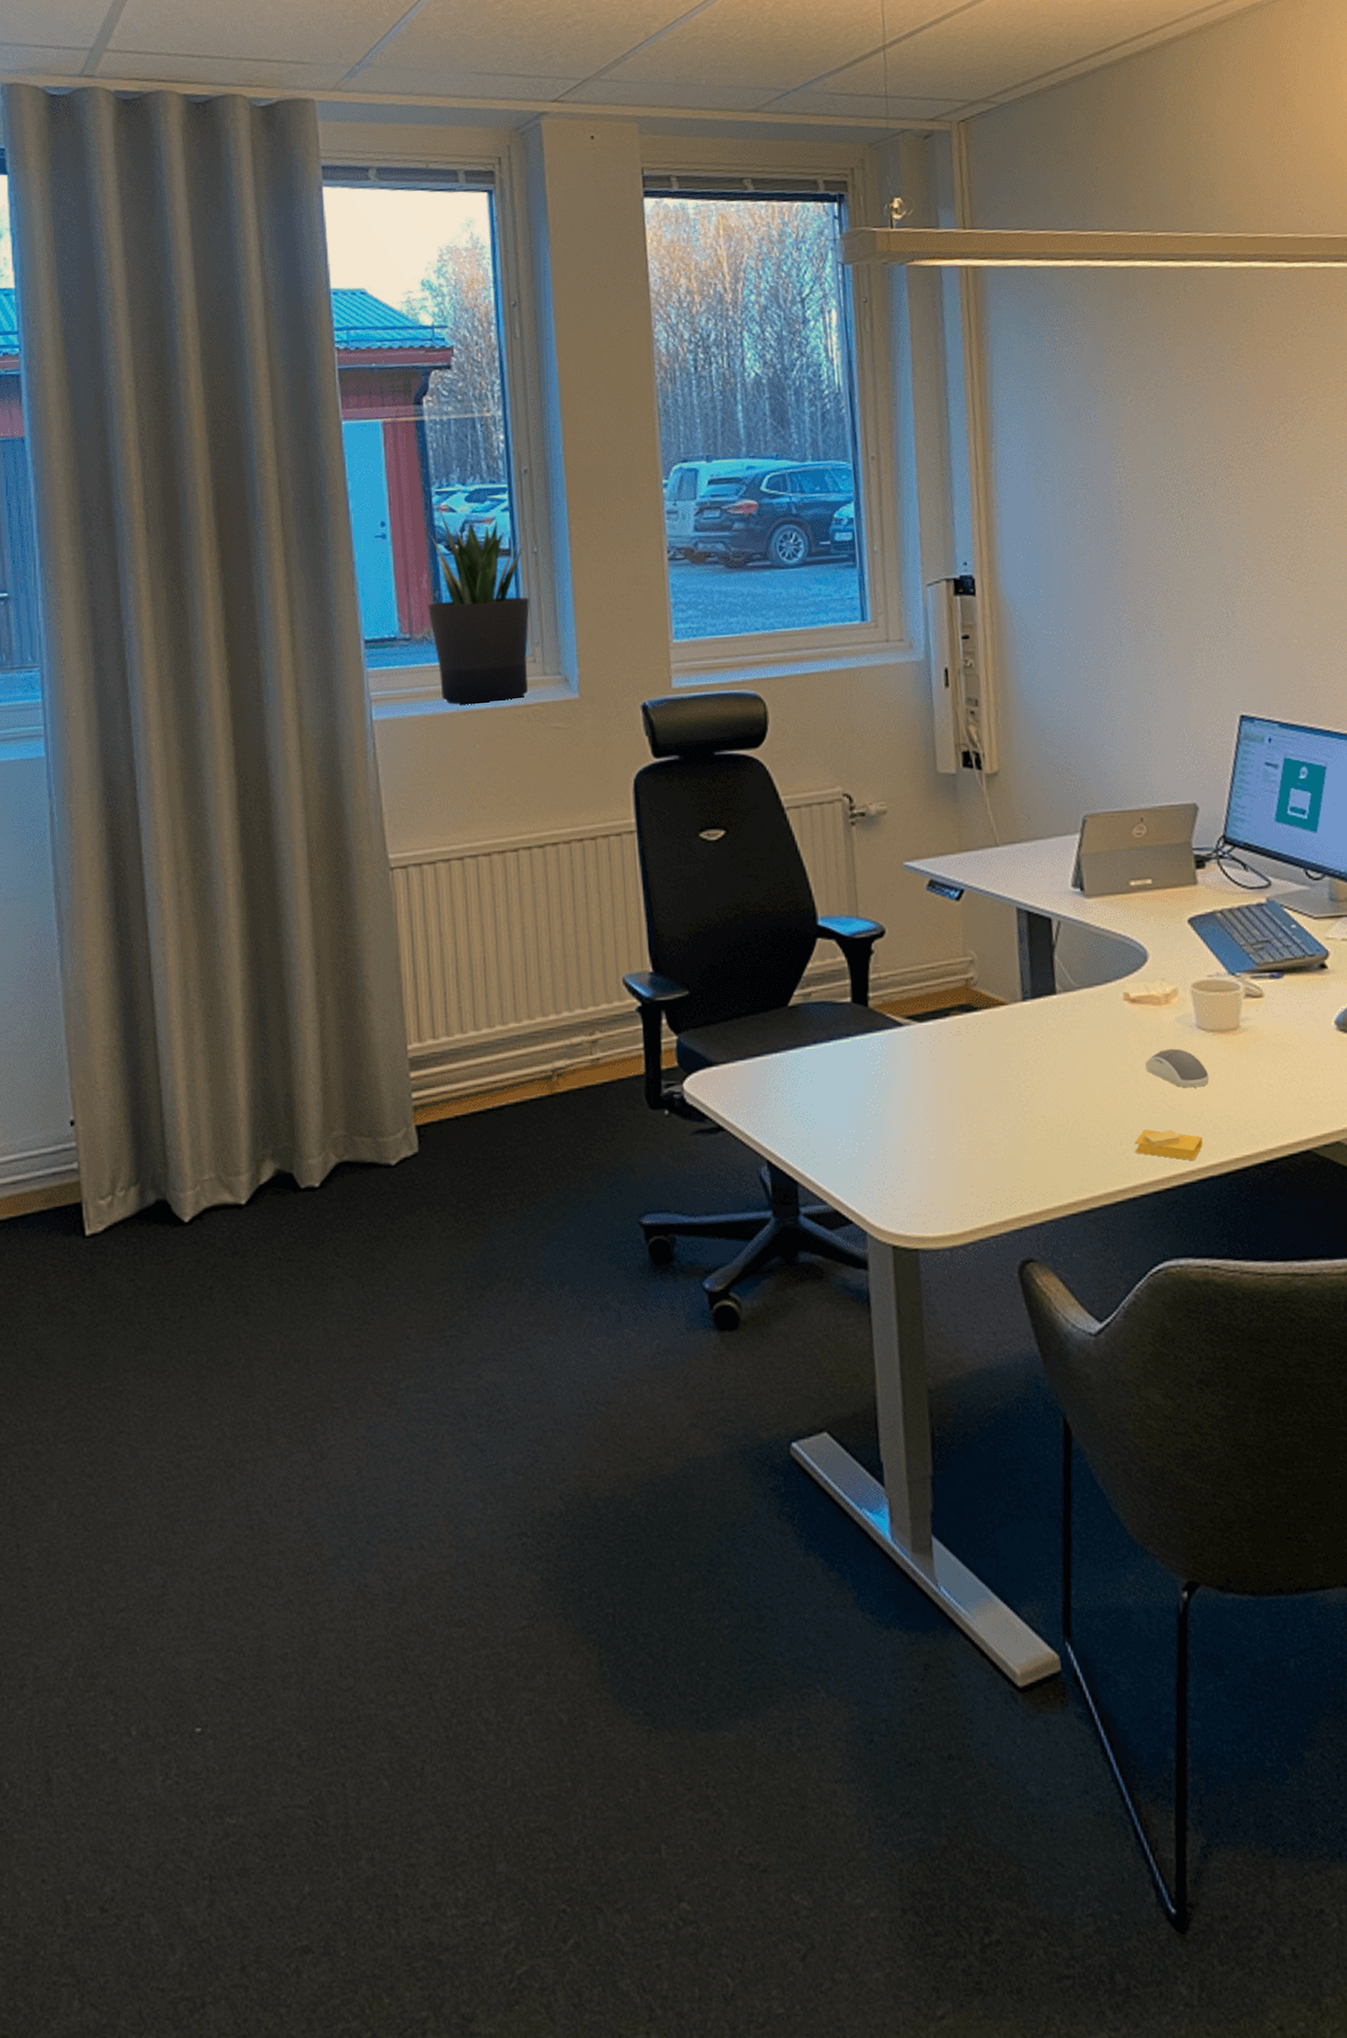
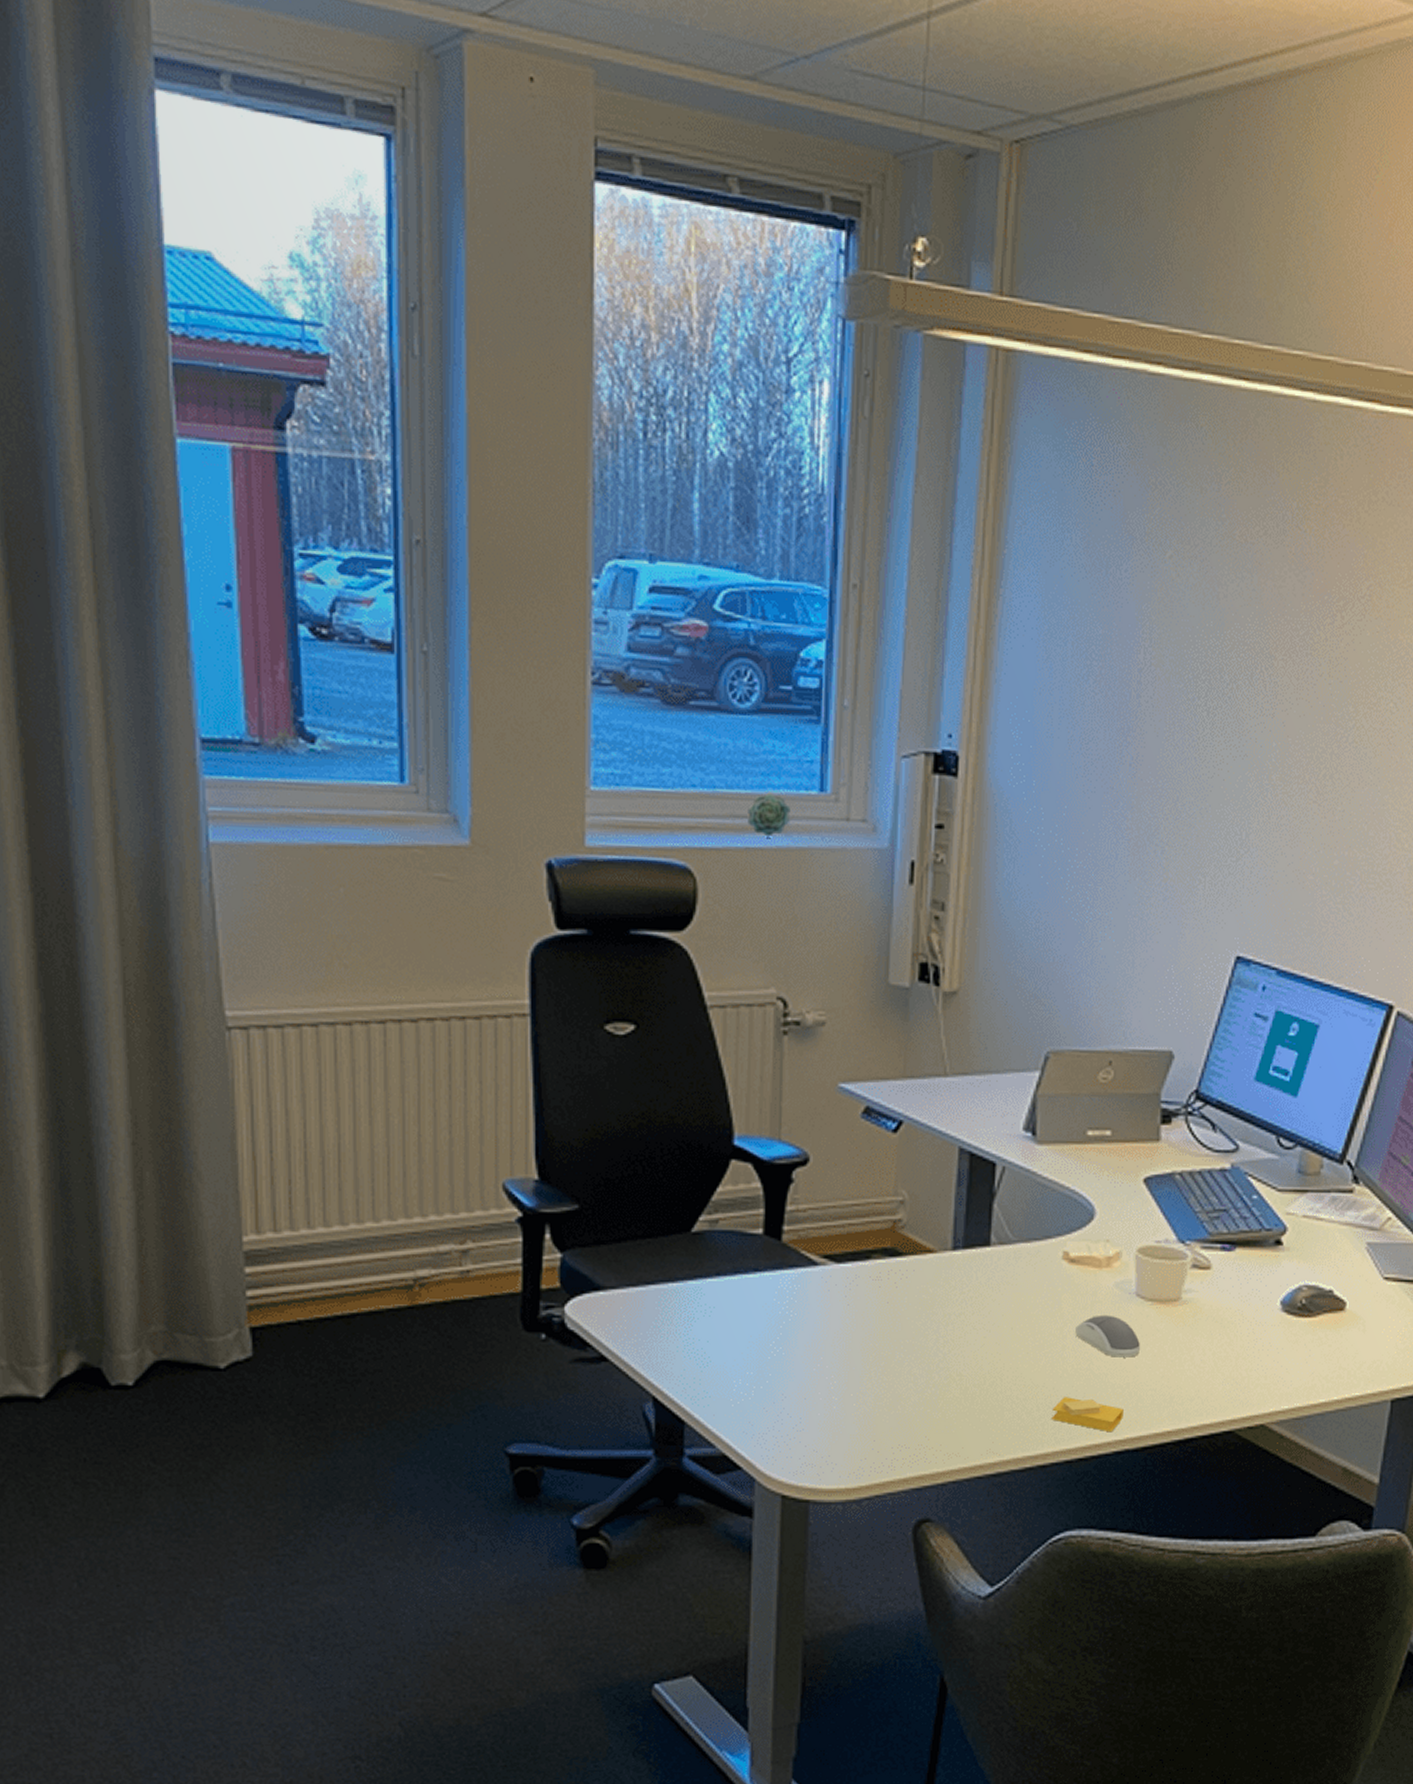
planter: present [428,512,530,704] -> none [284,582,414,838]
succulent plant: none [803,626,840,663] -> present [747,792,791,838]

